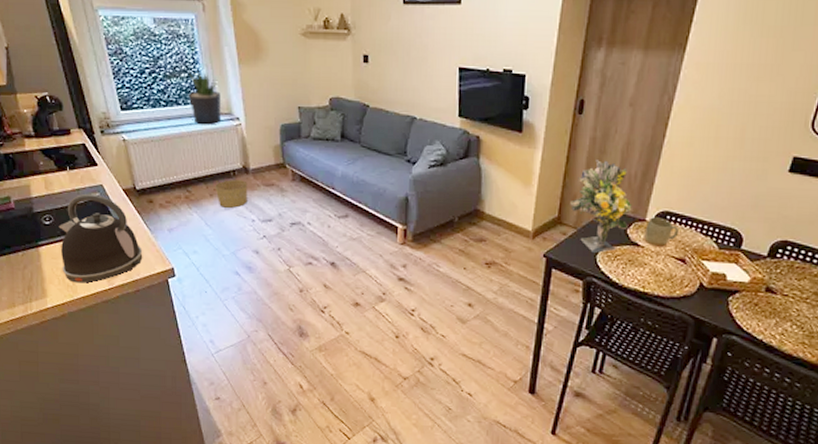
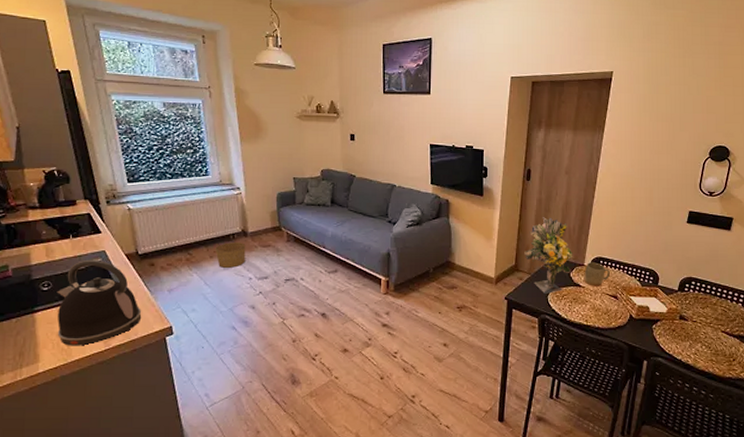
planter: present [188,71,221,124] -> none [192,147,223,193]

